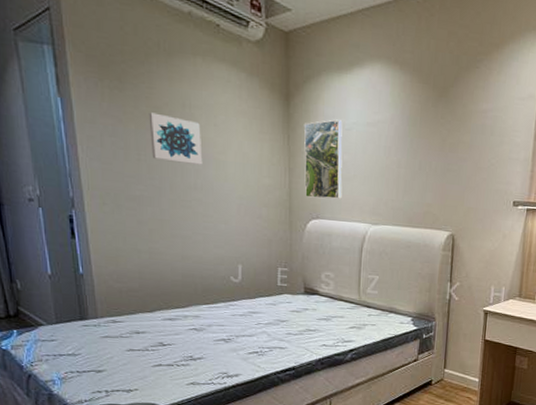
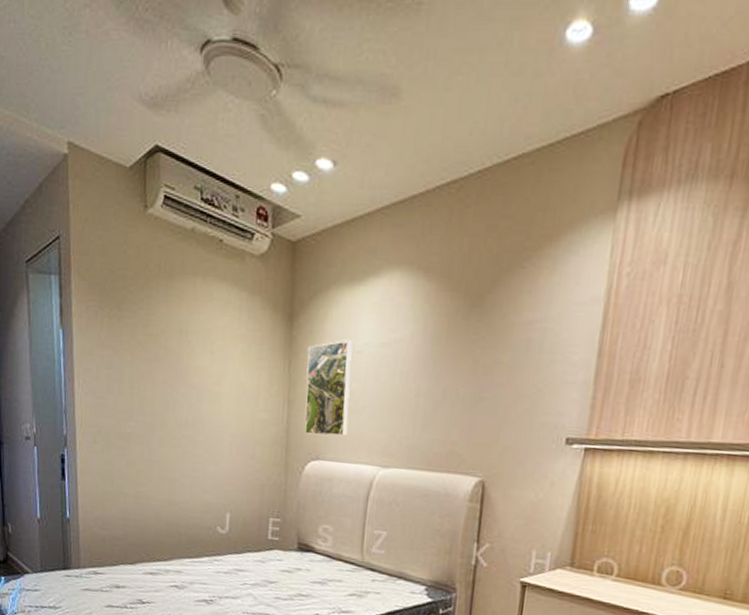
wall art: present [148,112,203,165] -> none [144,341,196,398]

